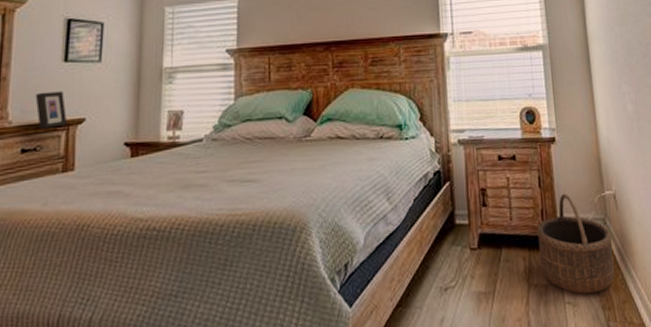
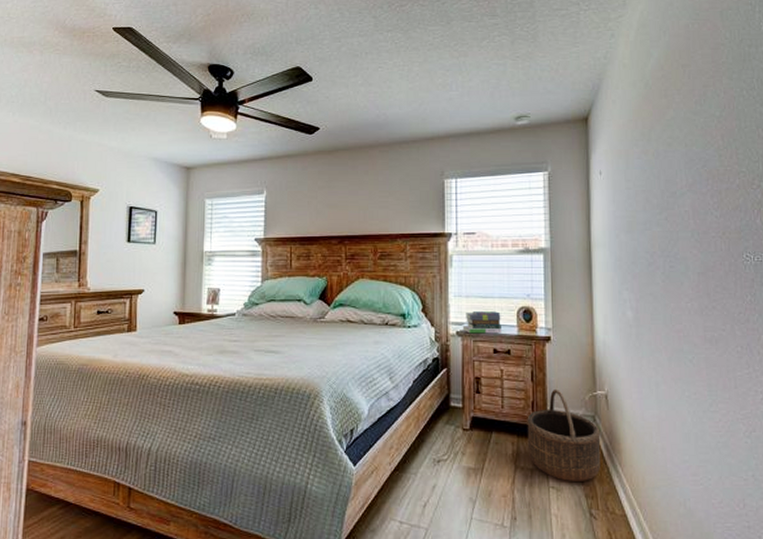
picture frame: present [35,91,67,130] -> none [106,266,130,297]
books: none [464,114,505,141] -> present [462,311,501,334]

